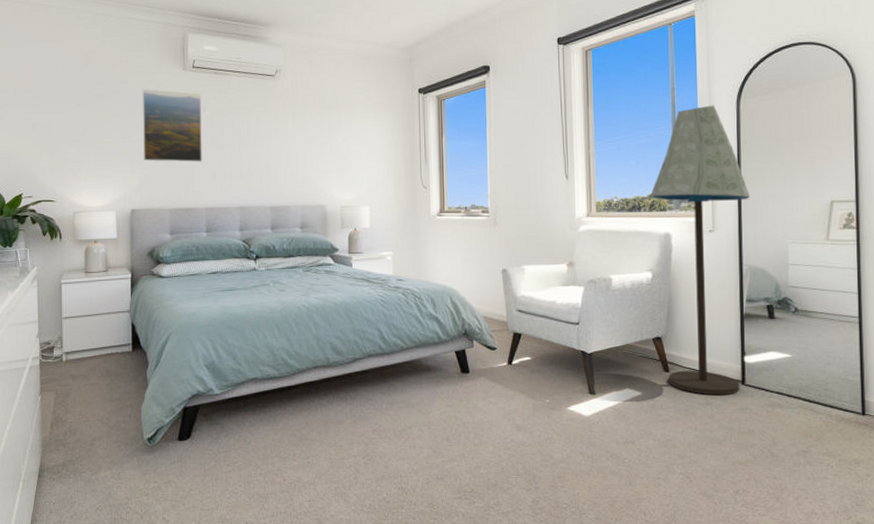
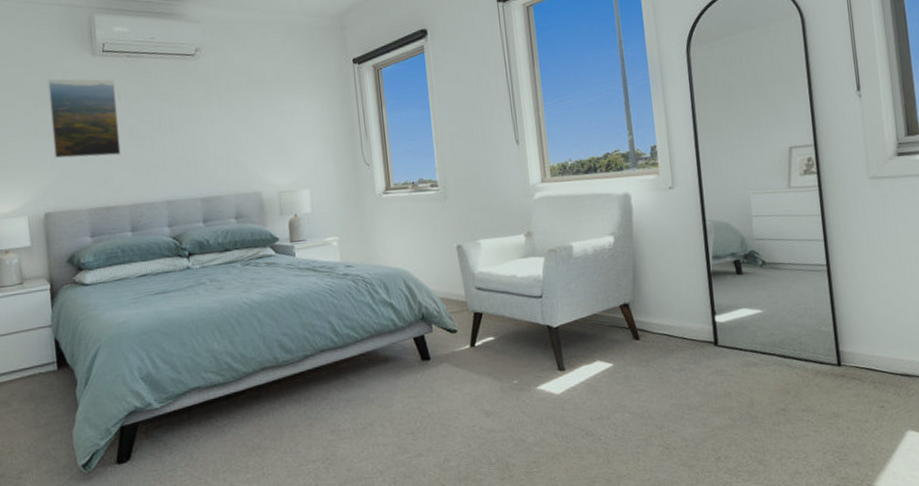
floor lamp: present [650,105,751,396] -> none [606,55,713,361]

